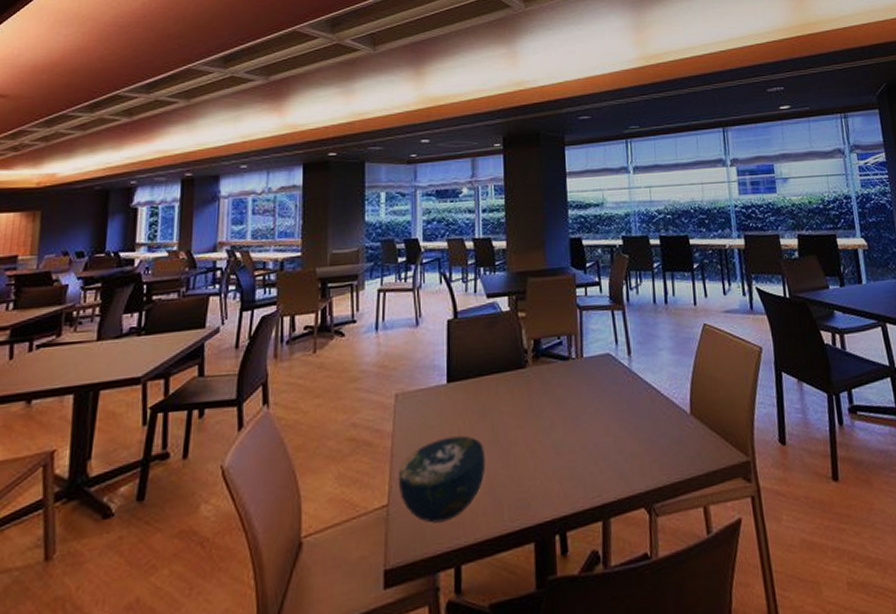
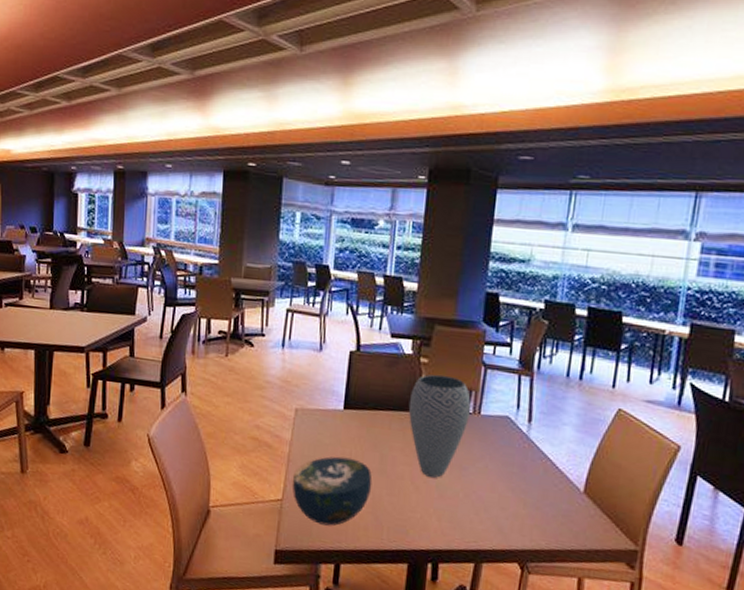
vase: none [512,325,573,436] -> present [408,374,471,478]

